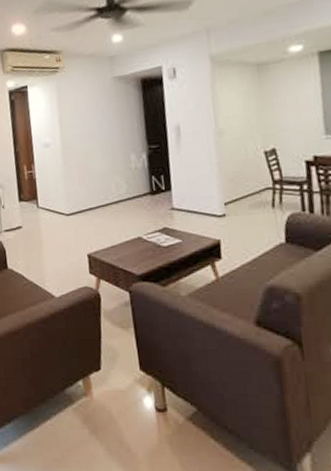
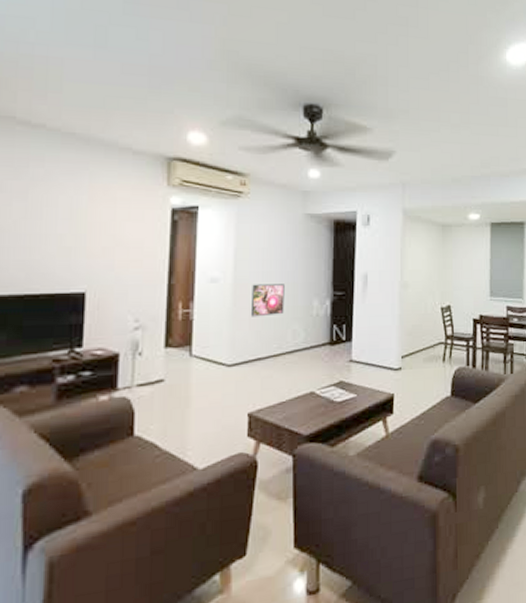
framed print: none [77,143,107,174] -> present [250,284,285,317]

